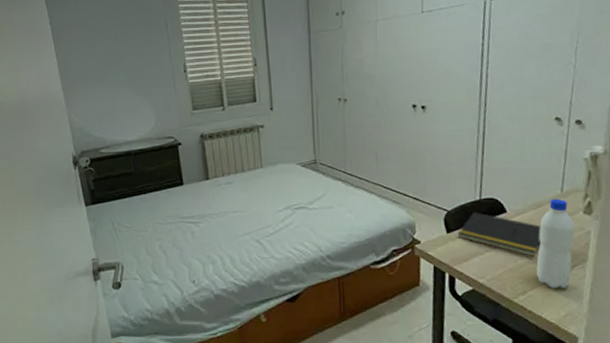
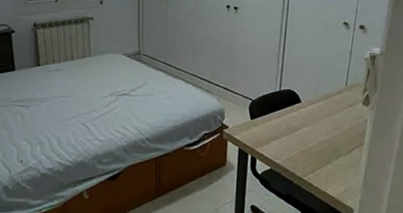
notepad: present [457,212,541,256] -> none [260,101,328,140]
water bottle: present [536,198,575,288] -> none [323,91,355,168]

